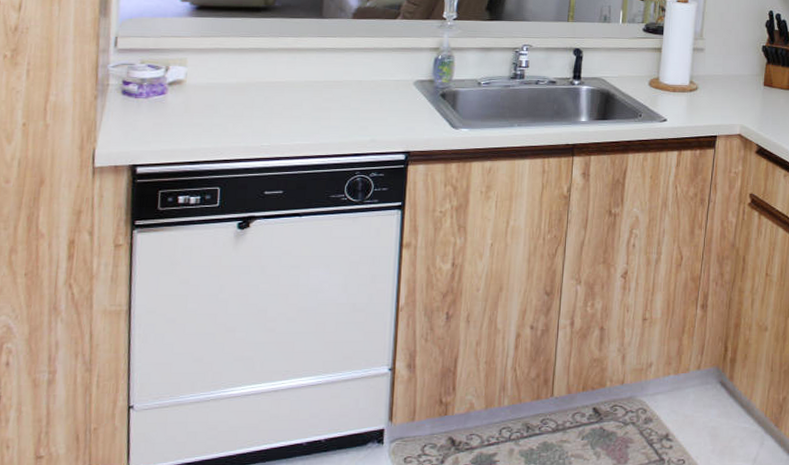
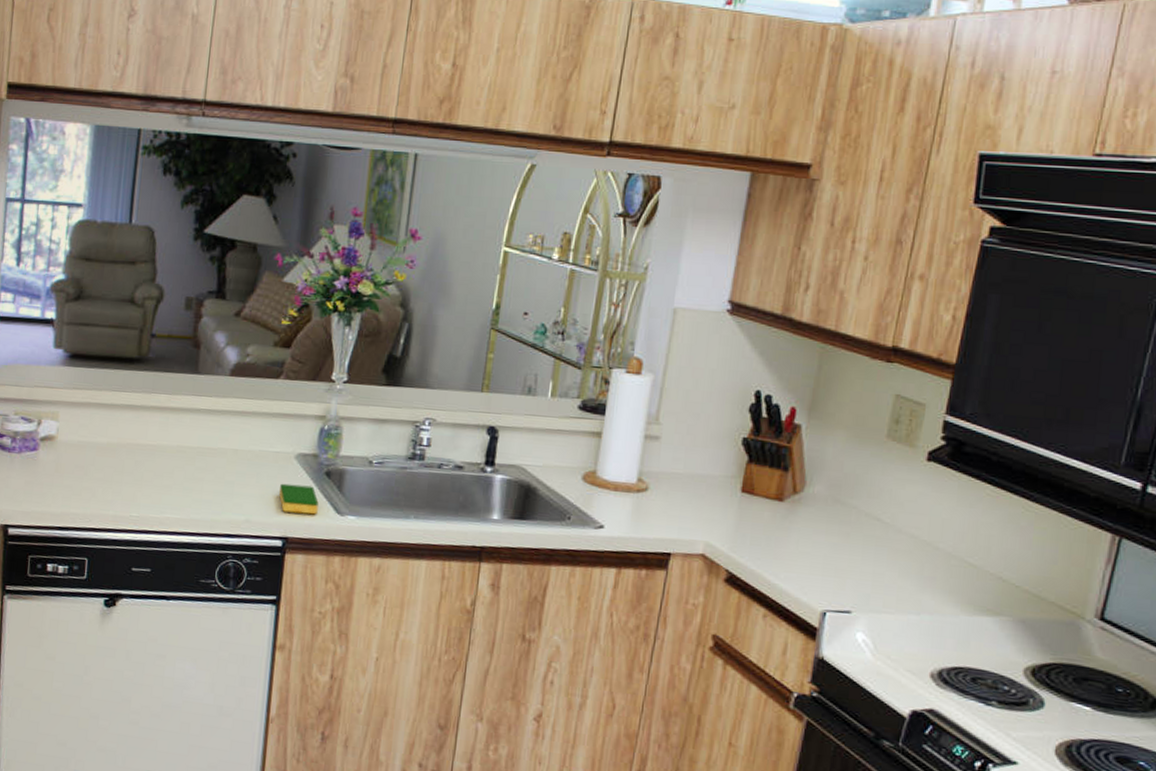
dish sponge: none [401,106,436,131] -> present [279,483,319,515]

